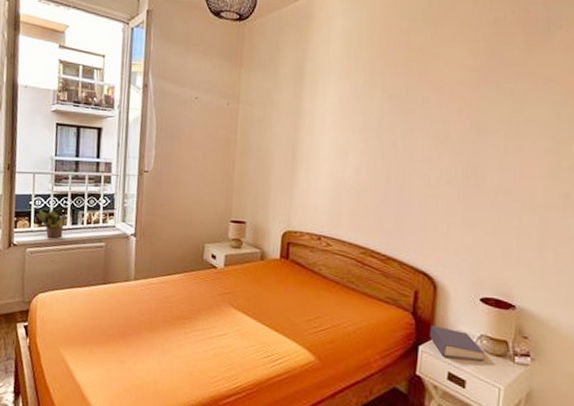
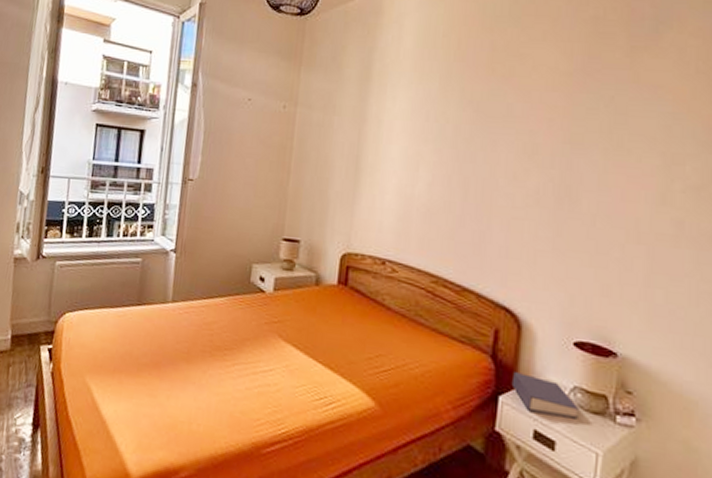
potted plant: present [35,208,68,238] -> none [68,217,103,251]

